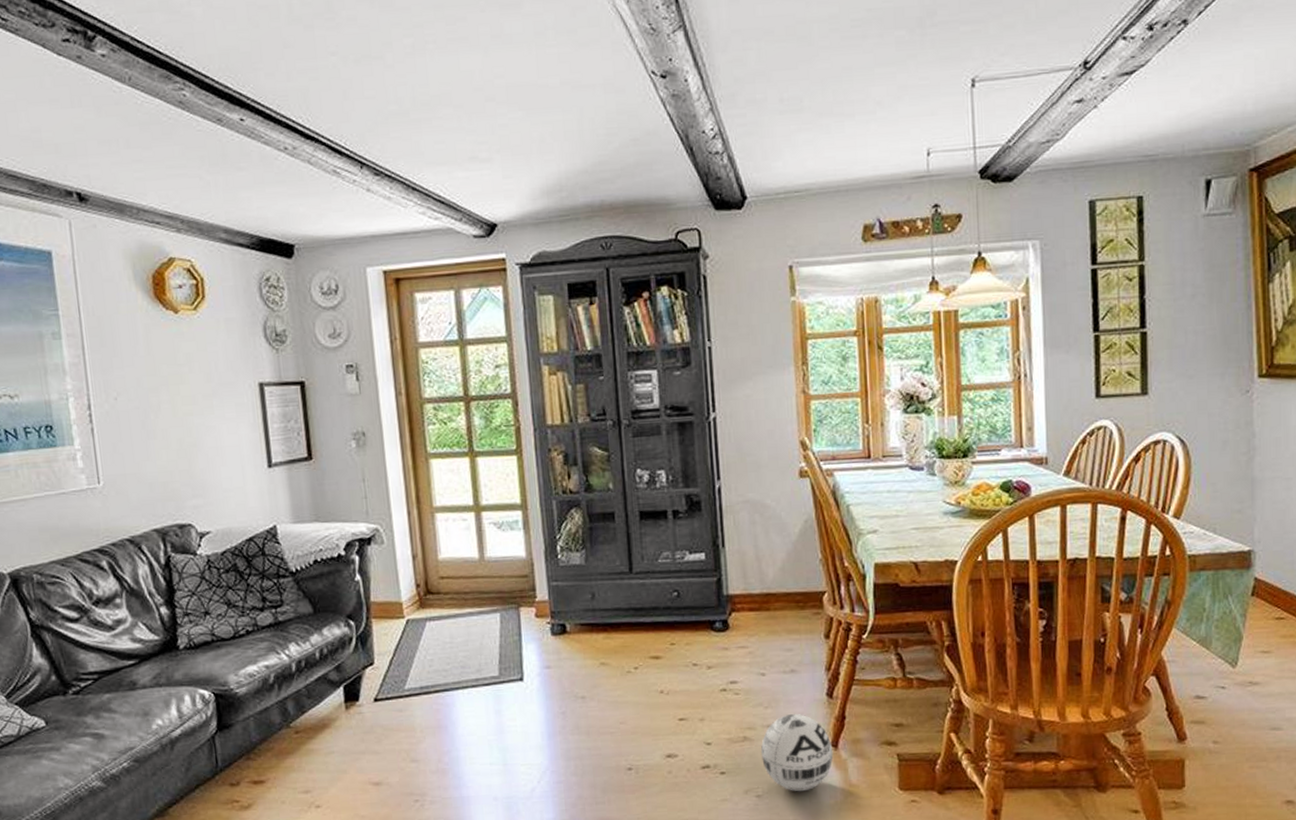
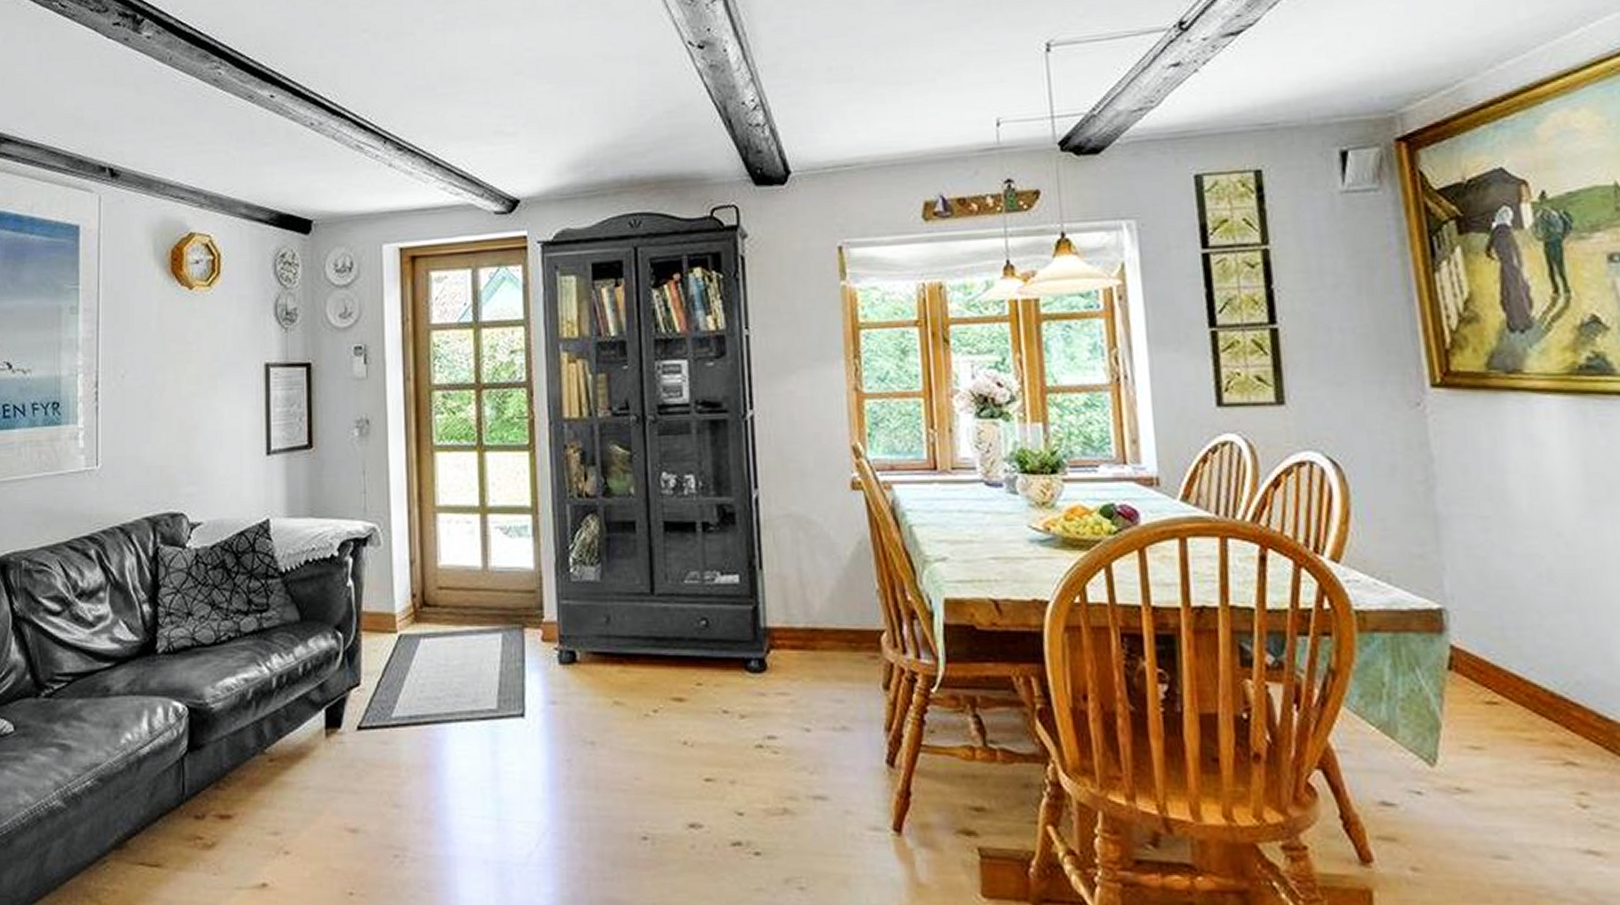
ball: present [761,714,834,792] -> none [805,784,896,888]

